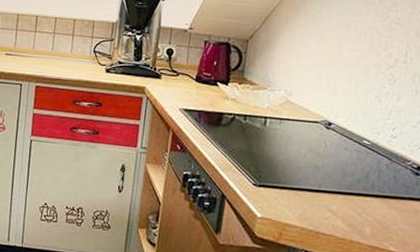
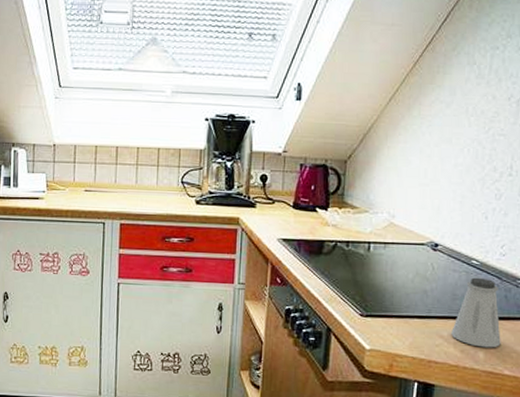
saltshaker: none [340,156,388,225] -> present [451,277,501,348]

